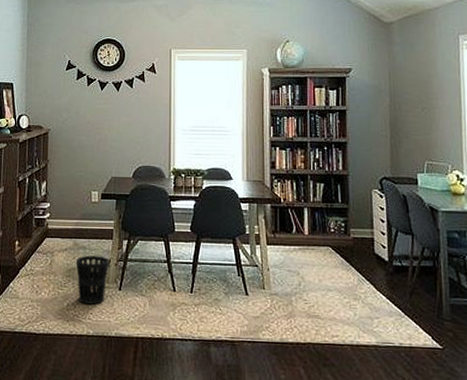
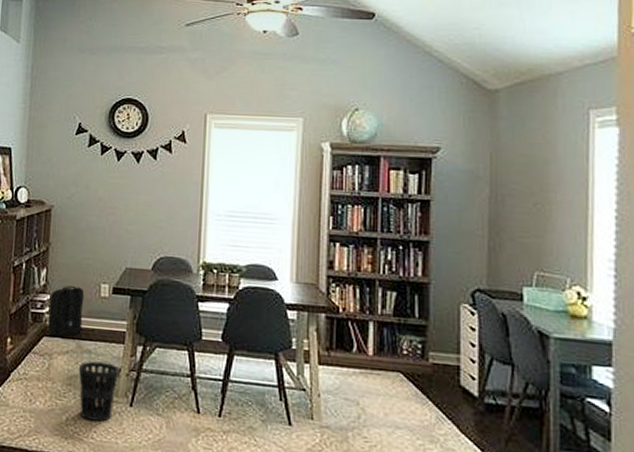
backpack: none [49,195,79,237] -> present [47,286,85,338]

